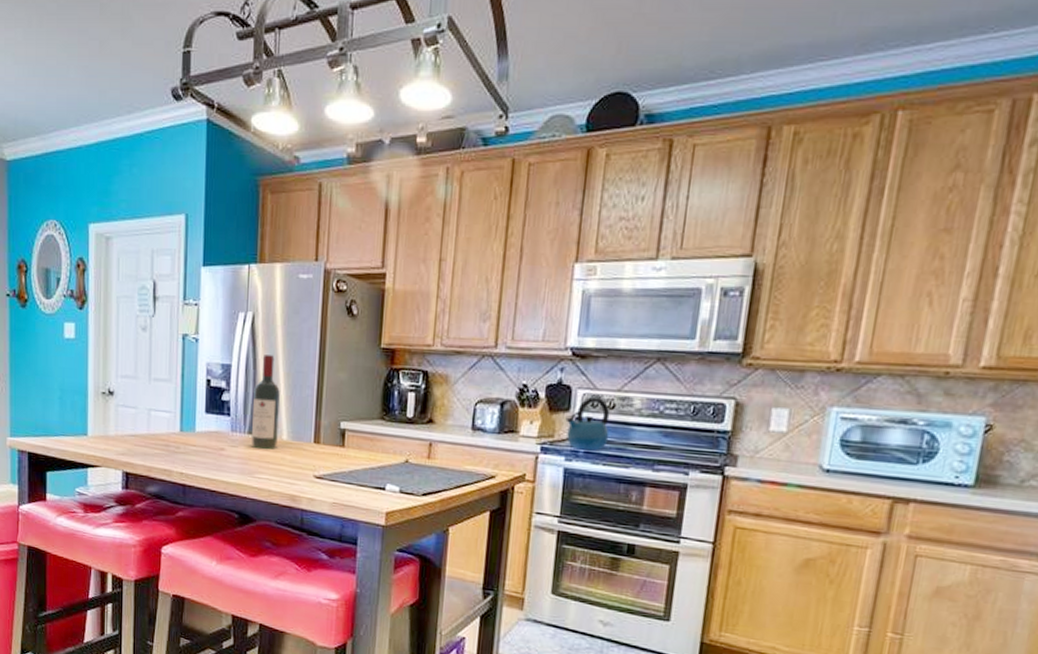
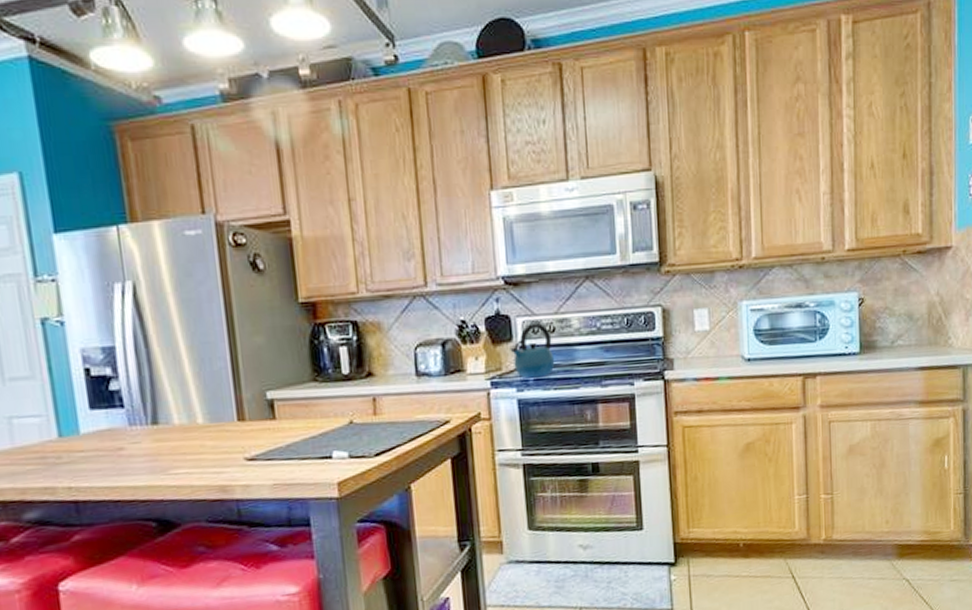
wine bottle: present [252,355,280,450] -> none [150,328,193,441]

